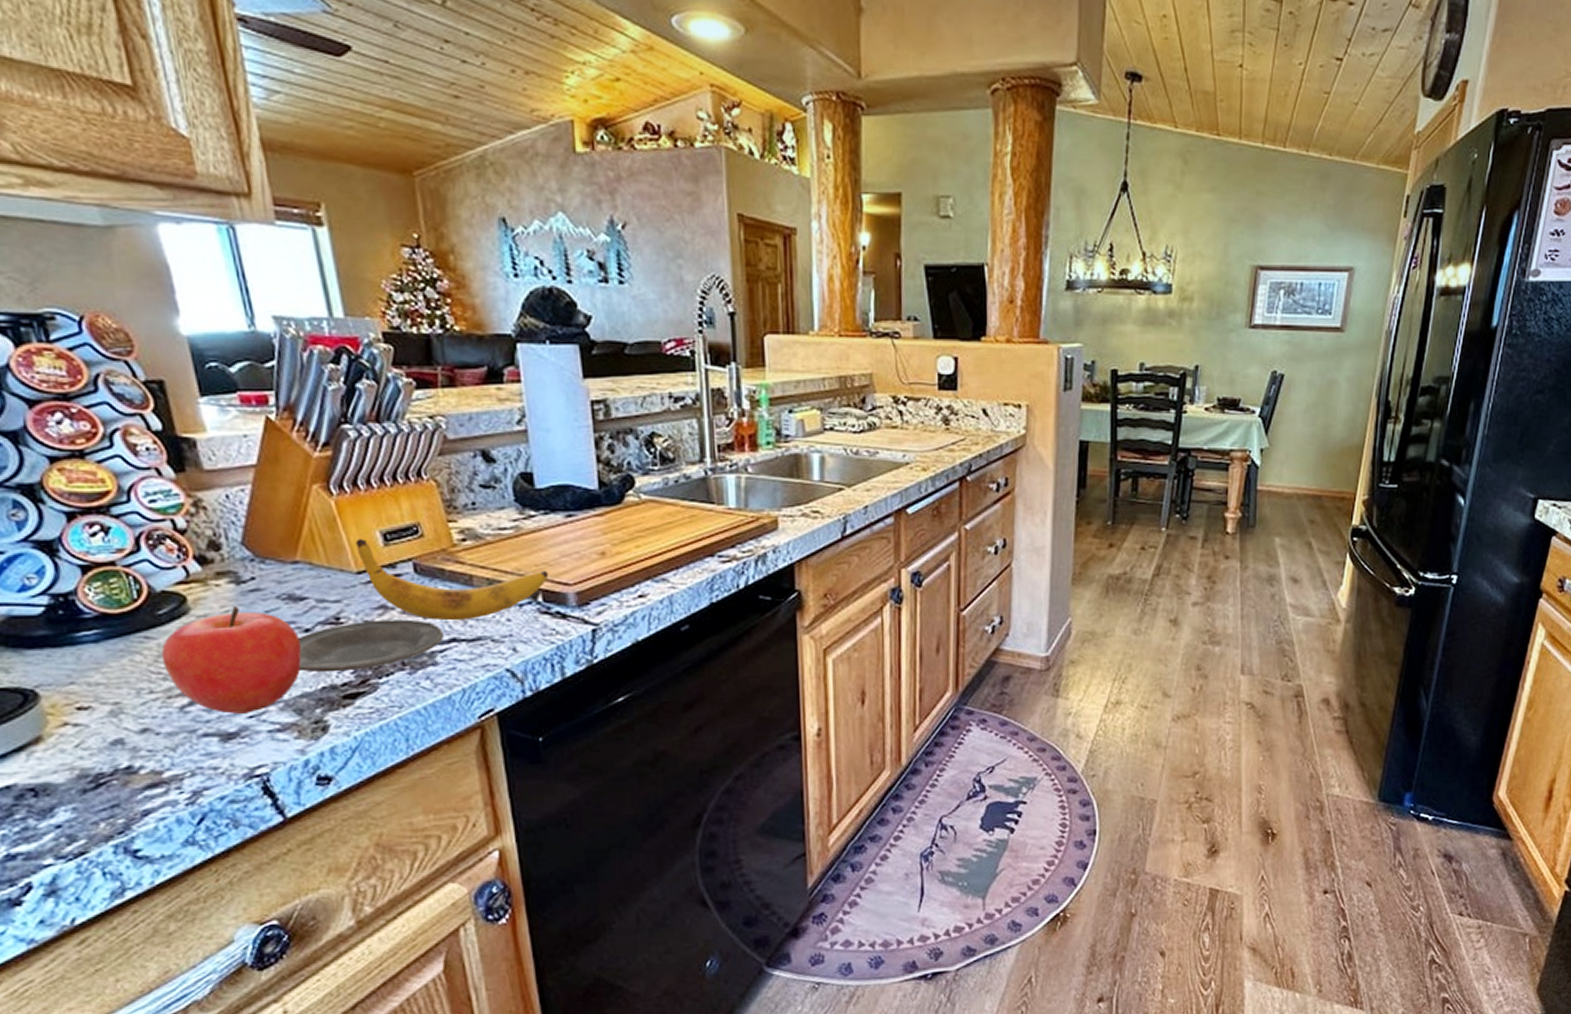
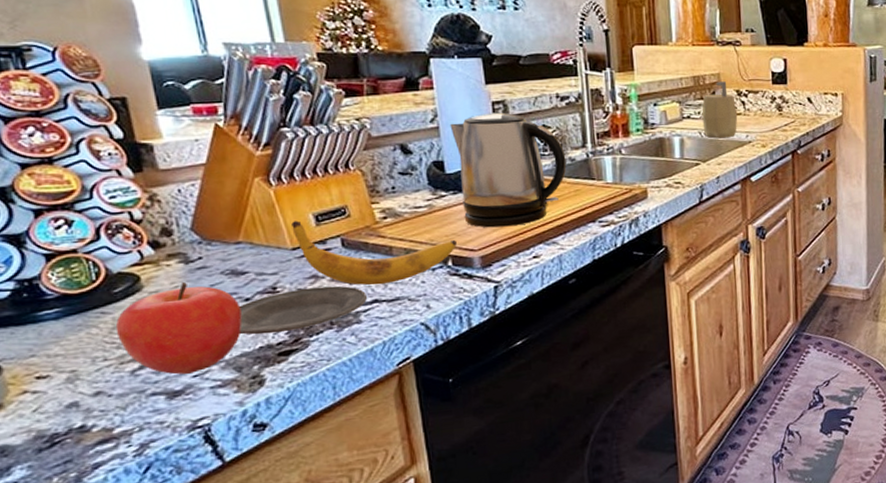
kettle: none [540,414,680,558] -> present [450,112,567,228]
soap dispenser: none [848,384,893,458] -> present [702,81,738,139]

